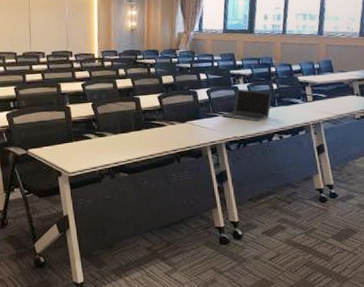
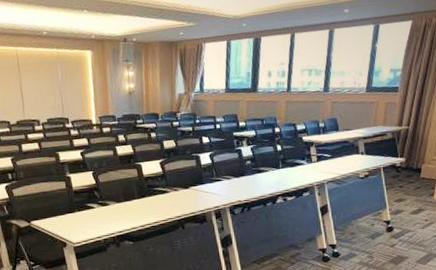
laptop: present [221,88,273,122] -> none [225,151,277,185]

